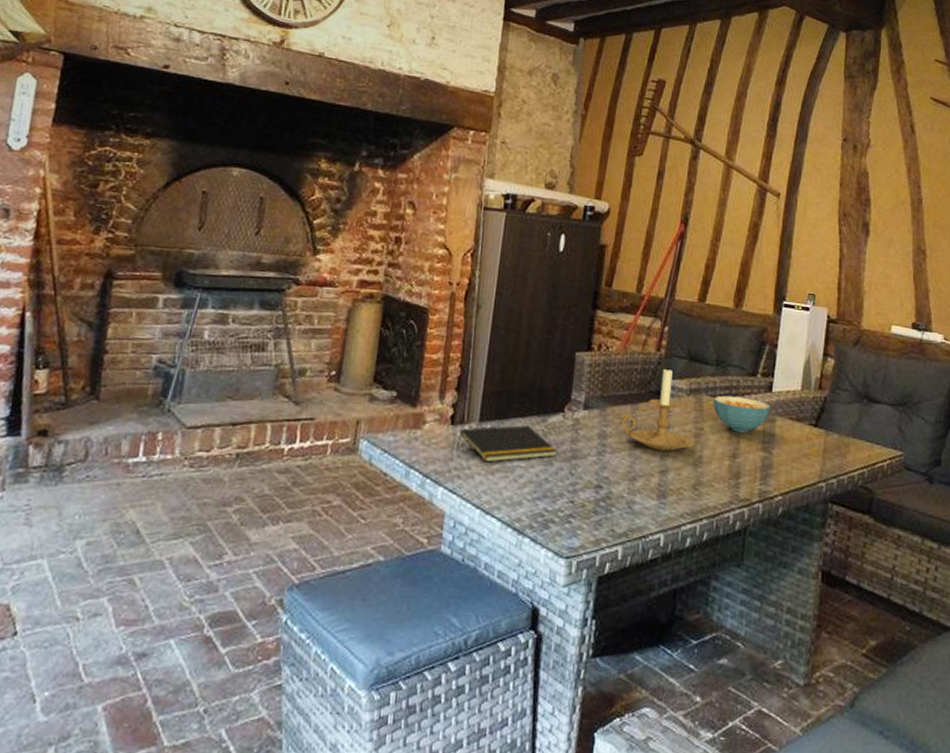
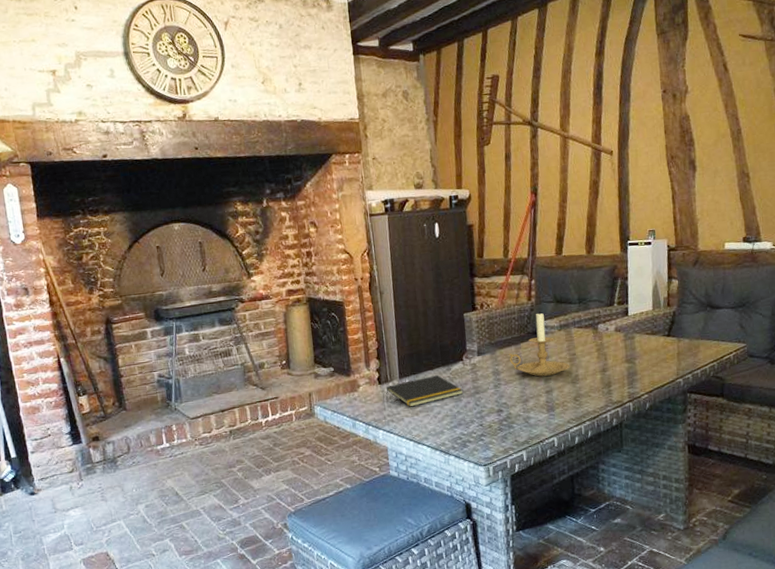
cereal bowl: present [713,395,771,433] -> none [580,324,629,352]

